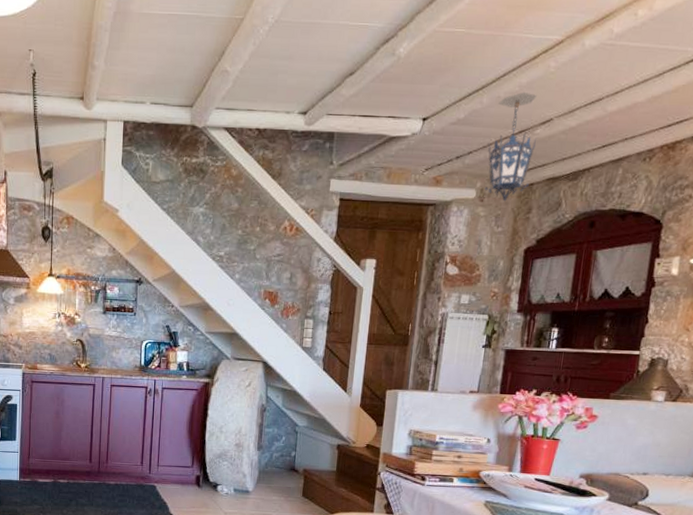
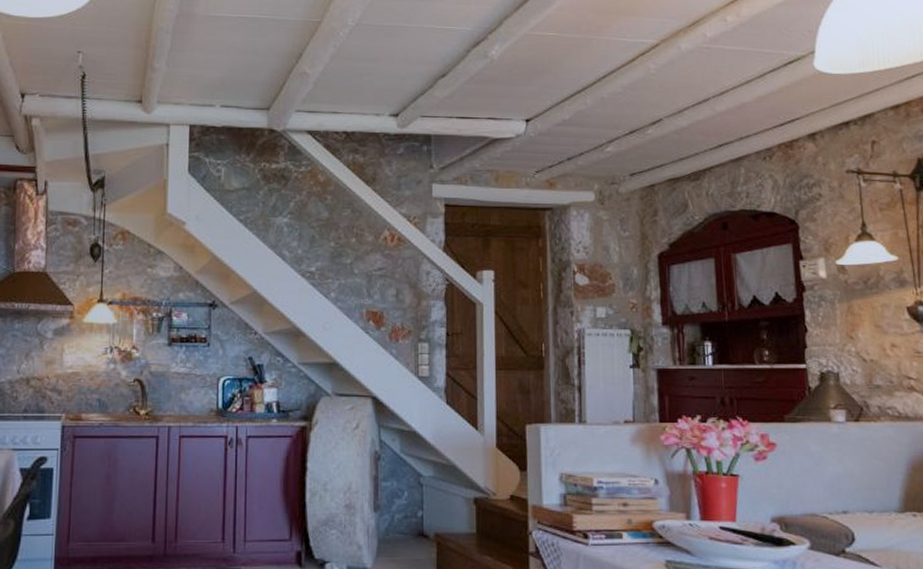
hanging lantern: present [484,92,537,202] -> none [599,93,650,204]

